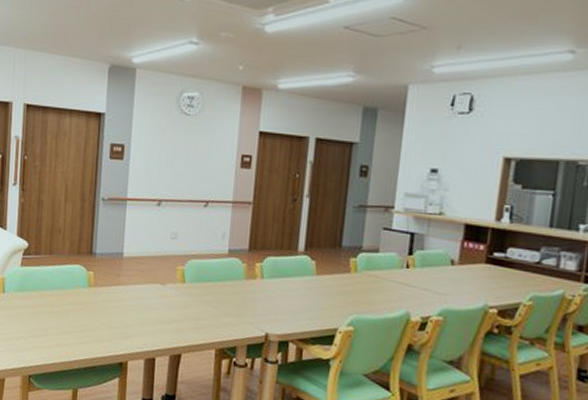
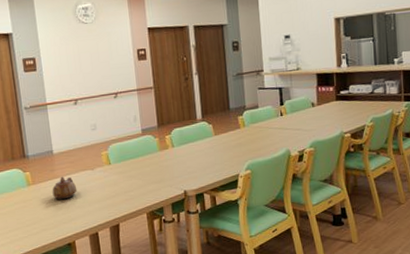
teapot: none [113,285,142,312] -> present [52,177,77,200]

